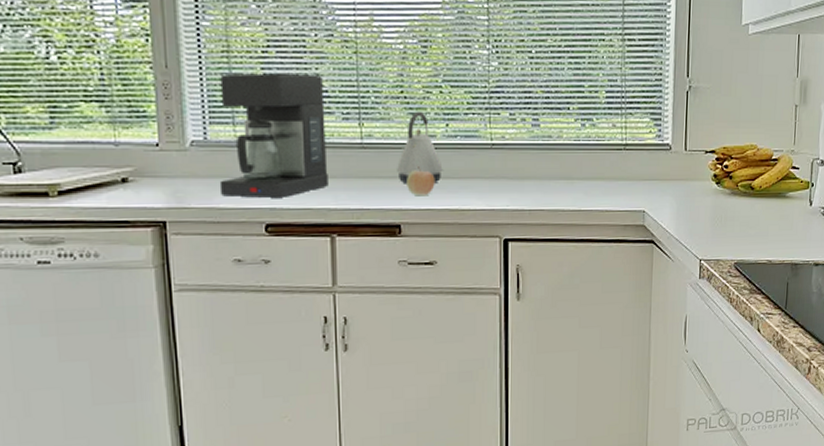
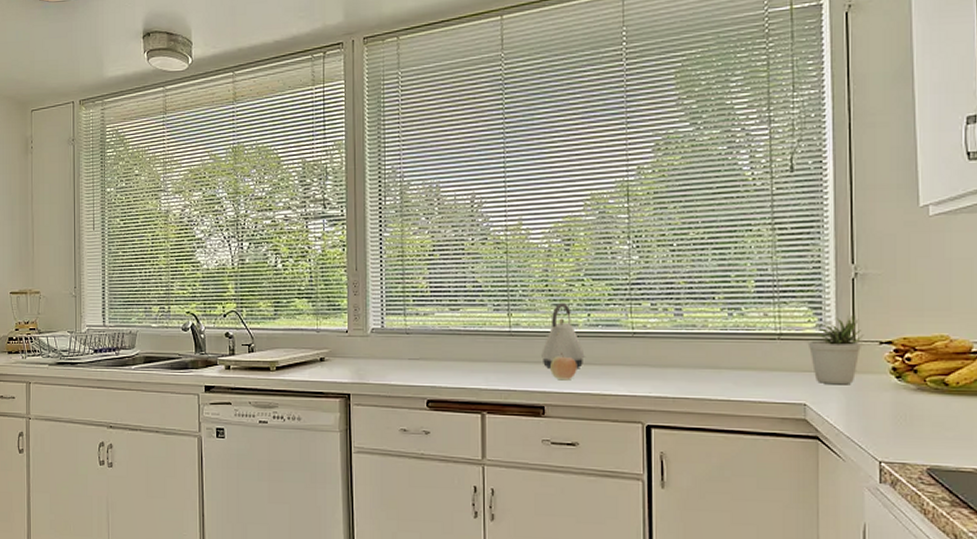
coffee maker: present [219,73,328,199] -> none [391,272,480,379]
potted plant: none [648,127,694,192] -> present [807,316,864,385]

